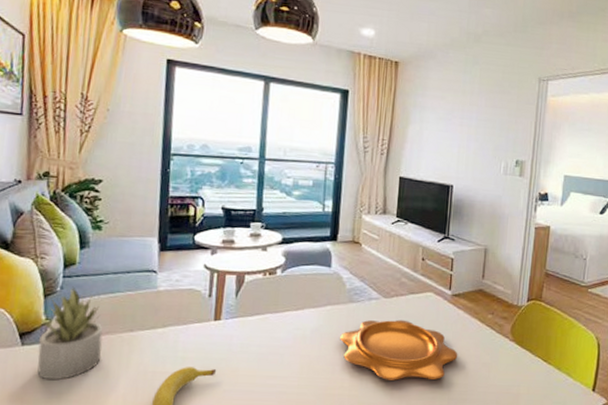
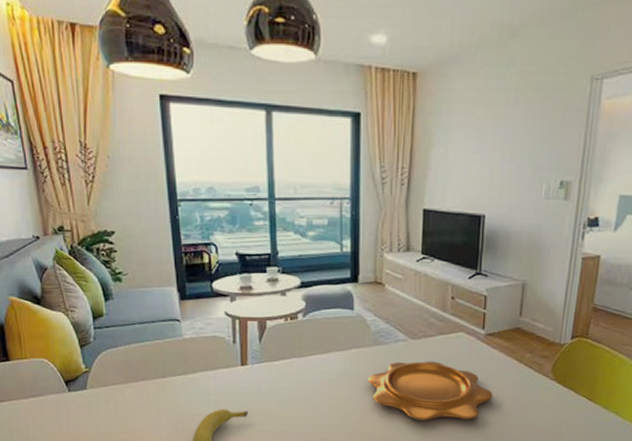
succulent plant: present [37,286,103,381] -> none [82,337,141,422]

